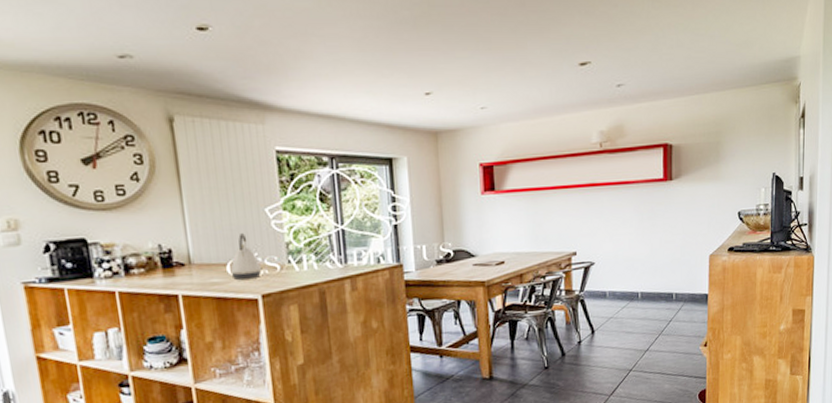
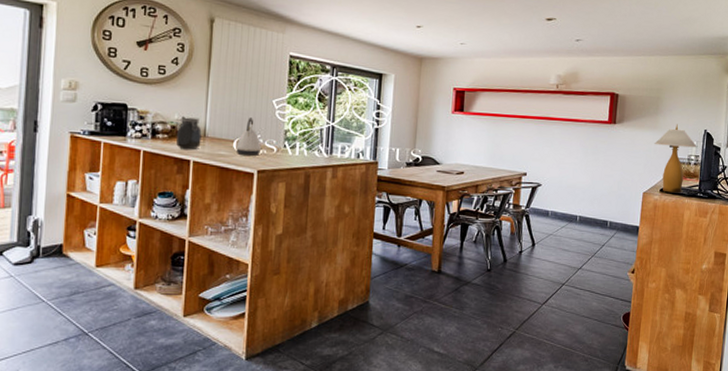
jar: none [155,243,188,284] -> present [176,117,202,150]
table lamp: none [718,170,767,252] -> present [654,124,698,194]

